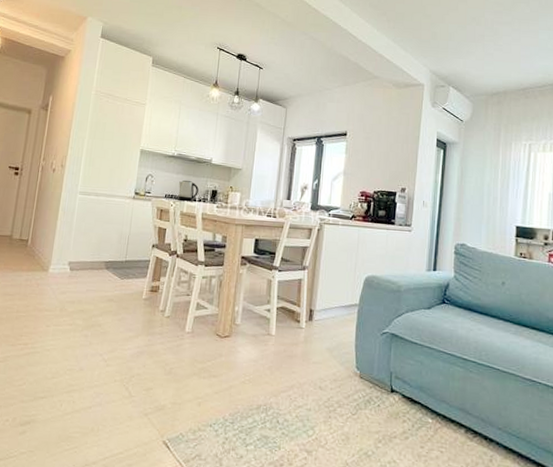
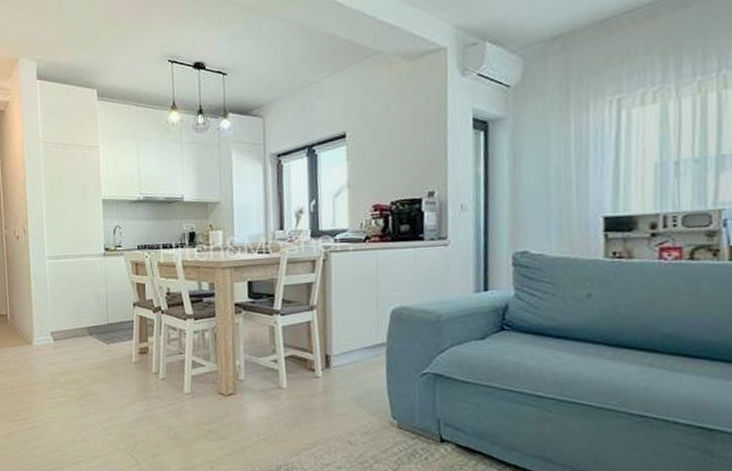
kettle: present [177,179,199,202] -> none [151,225,174,251]

